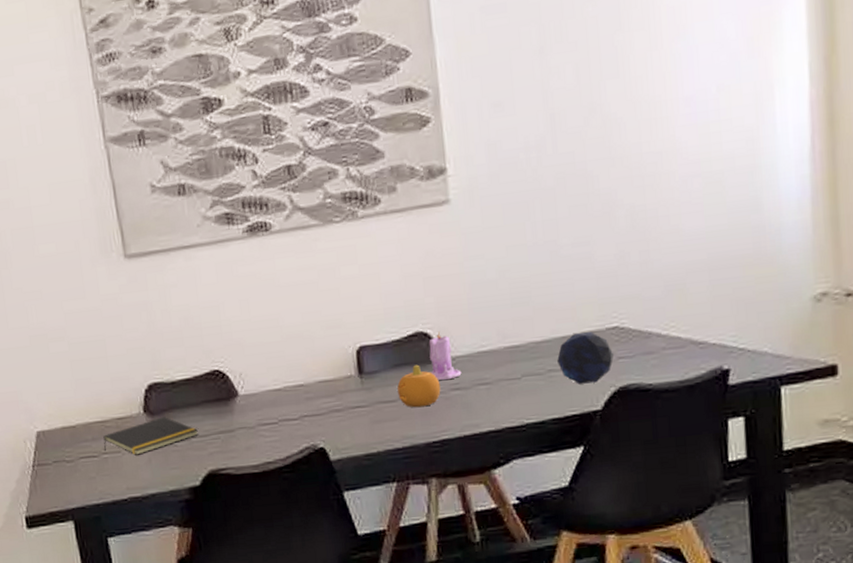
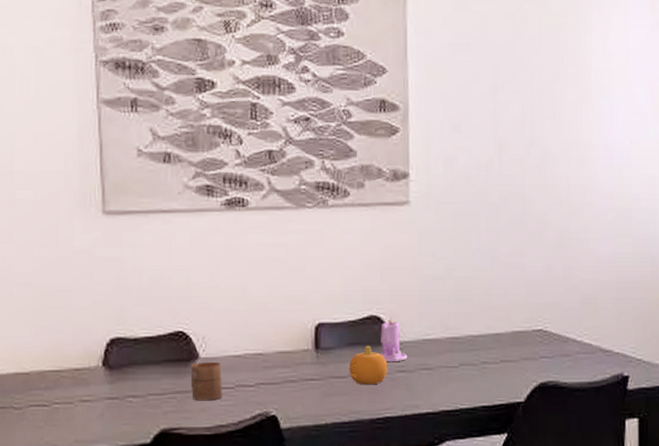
notepad: present [103,417,198,455] -> none [56,372,155,408]
cup: none [232,397,266,439] -> present [192,361,222,401]
decorative orb: present [557,332,613,384] -> none [490,332,537,377]

